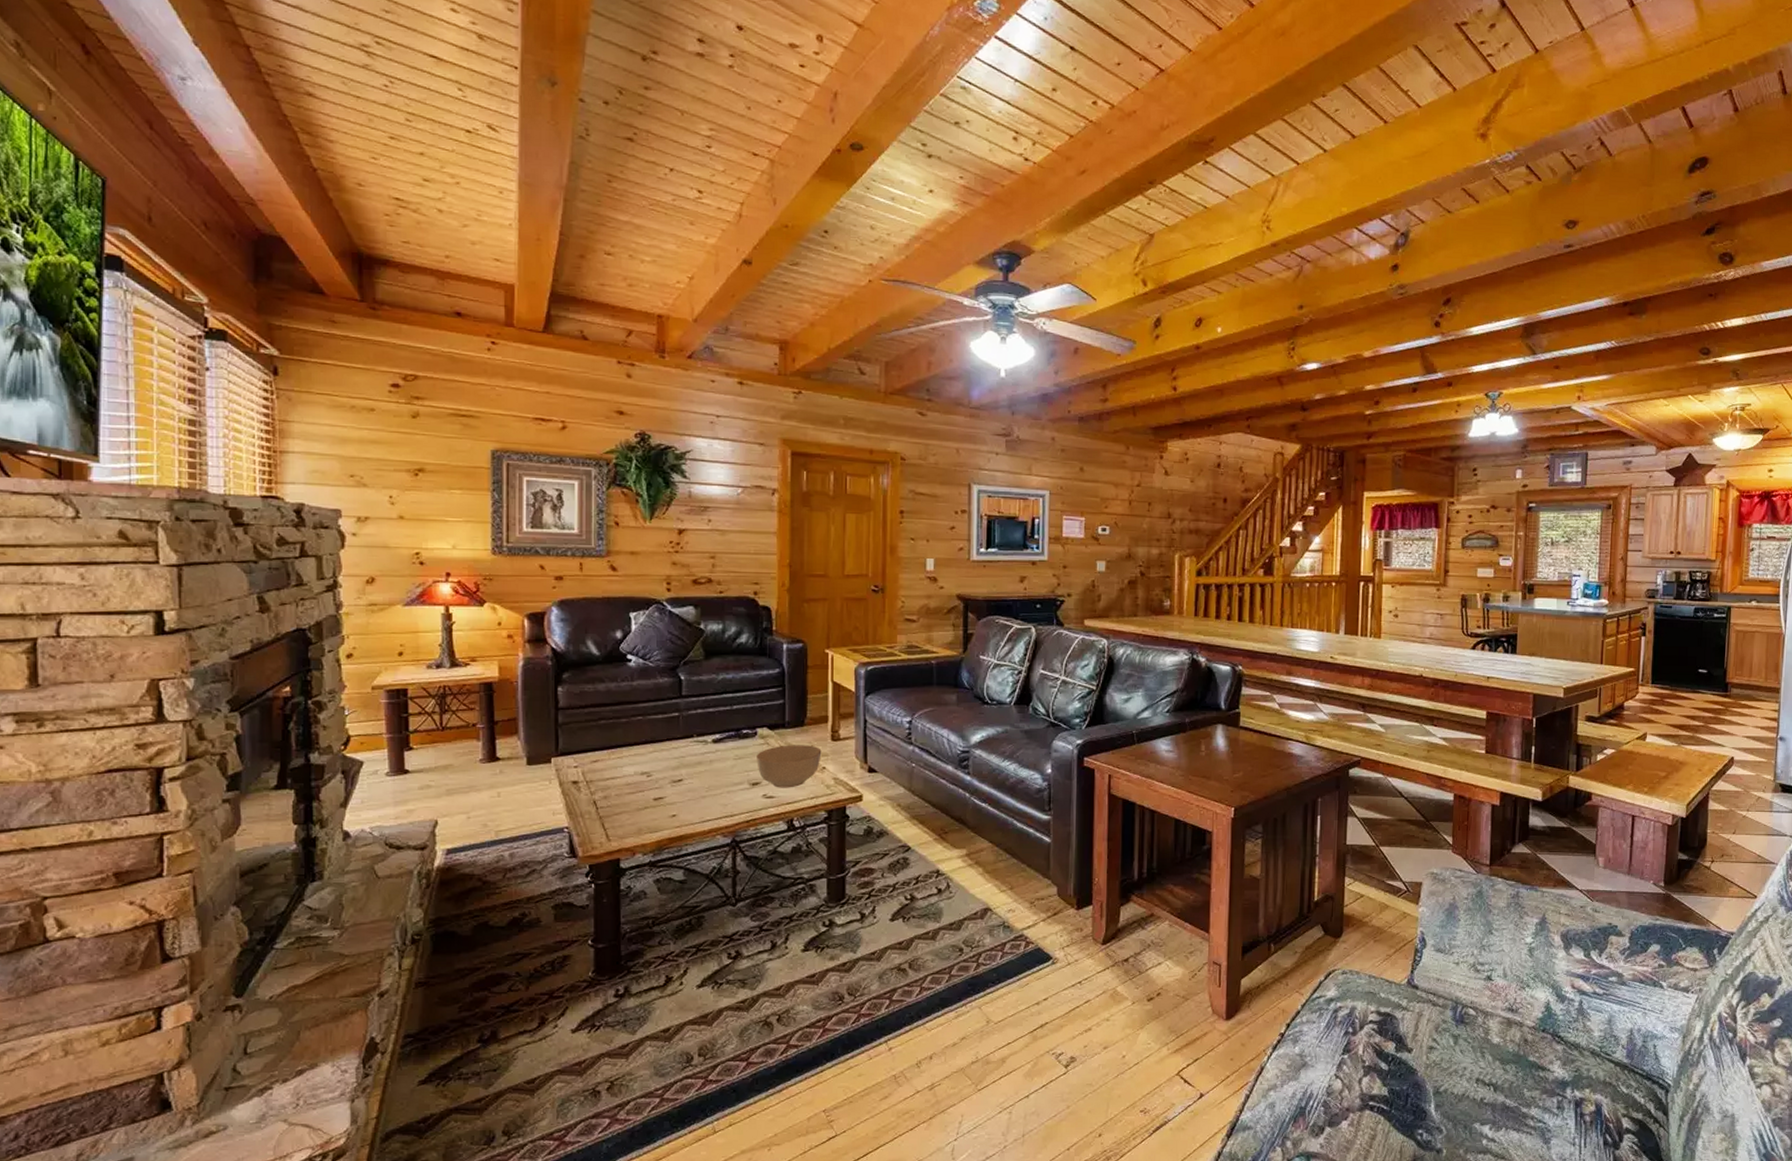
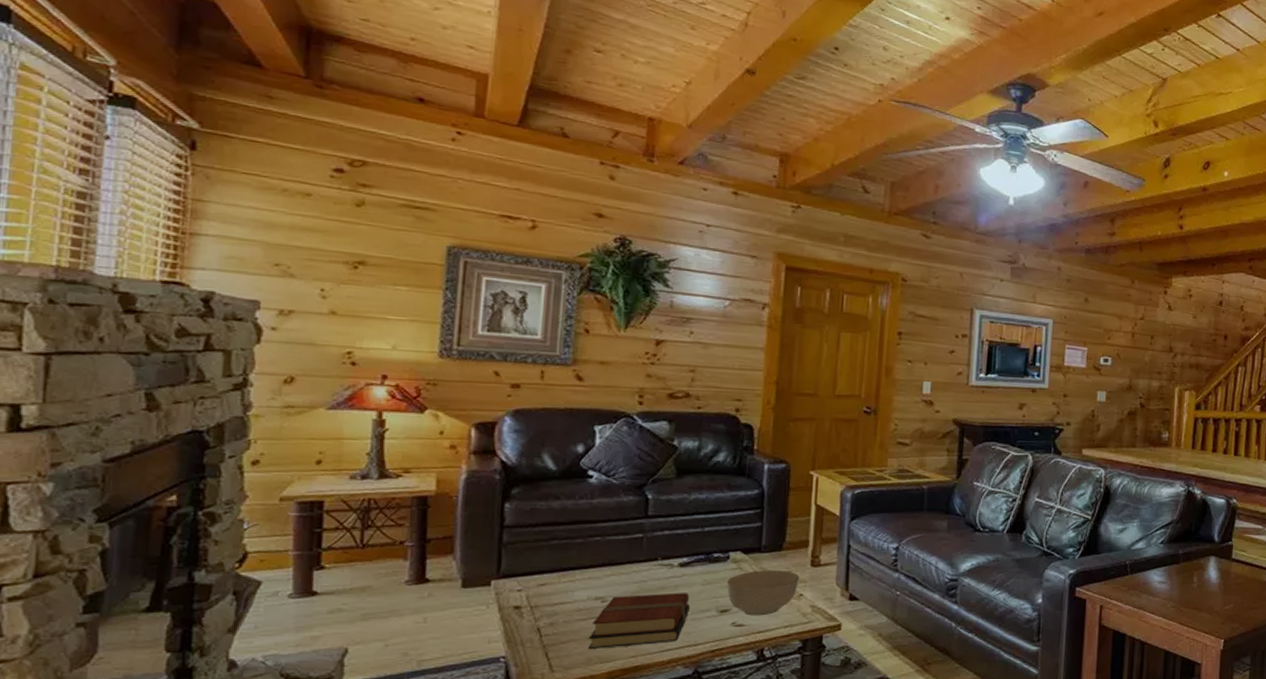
books: none [638,767,726,821] -> present [587,592,691,650]

